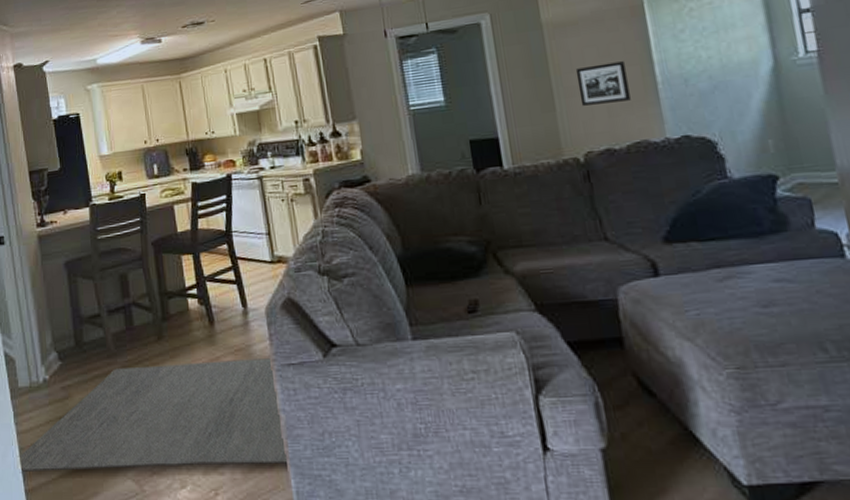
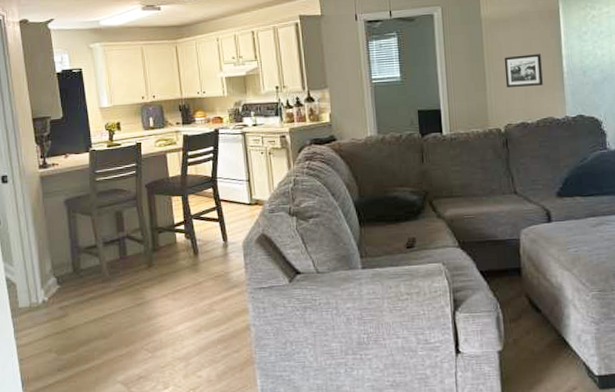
rug: present [17,358,287,473] -> none [17,283,255,380]

